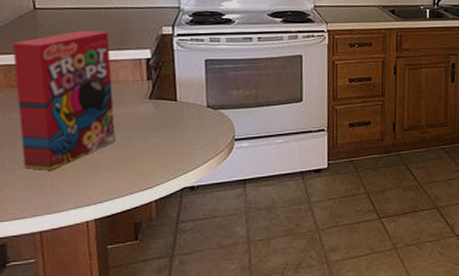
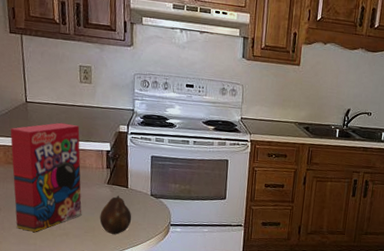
fruit: none [140,111,184,160] -> present [99,195,132,235]

